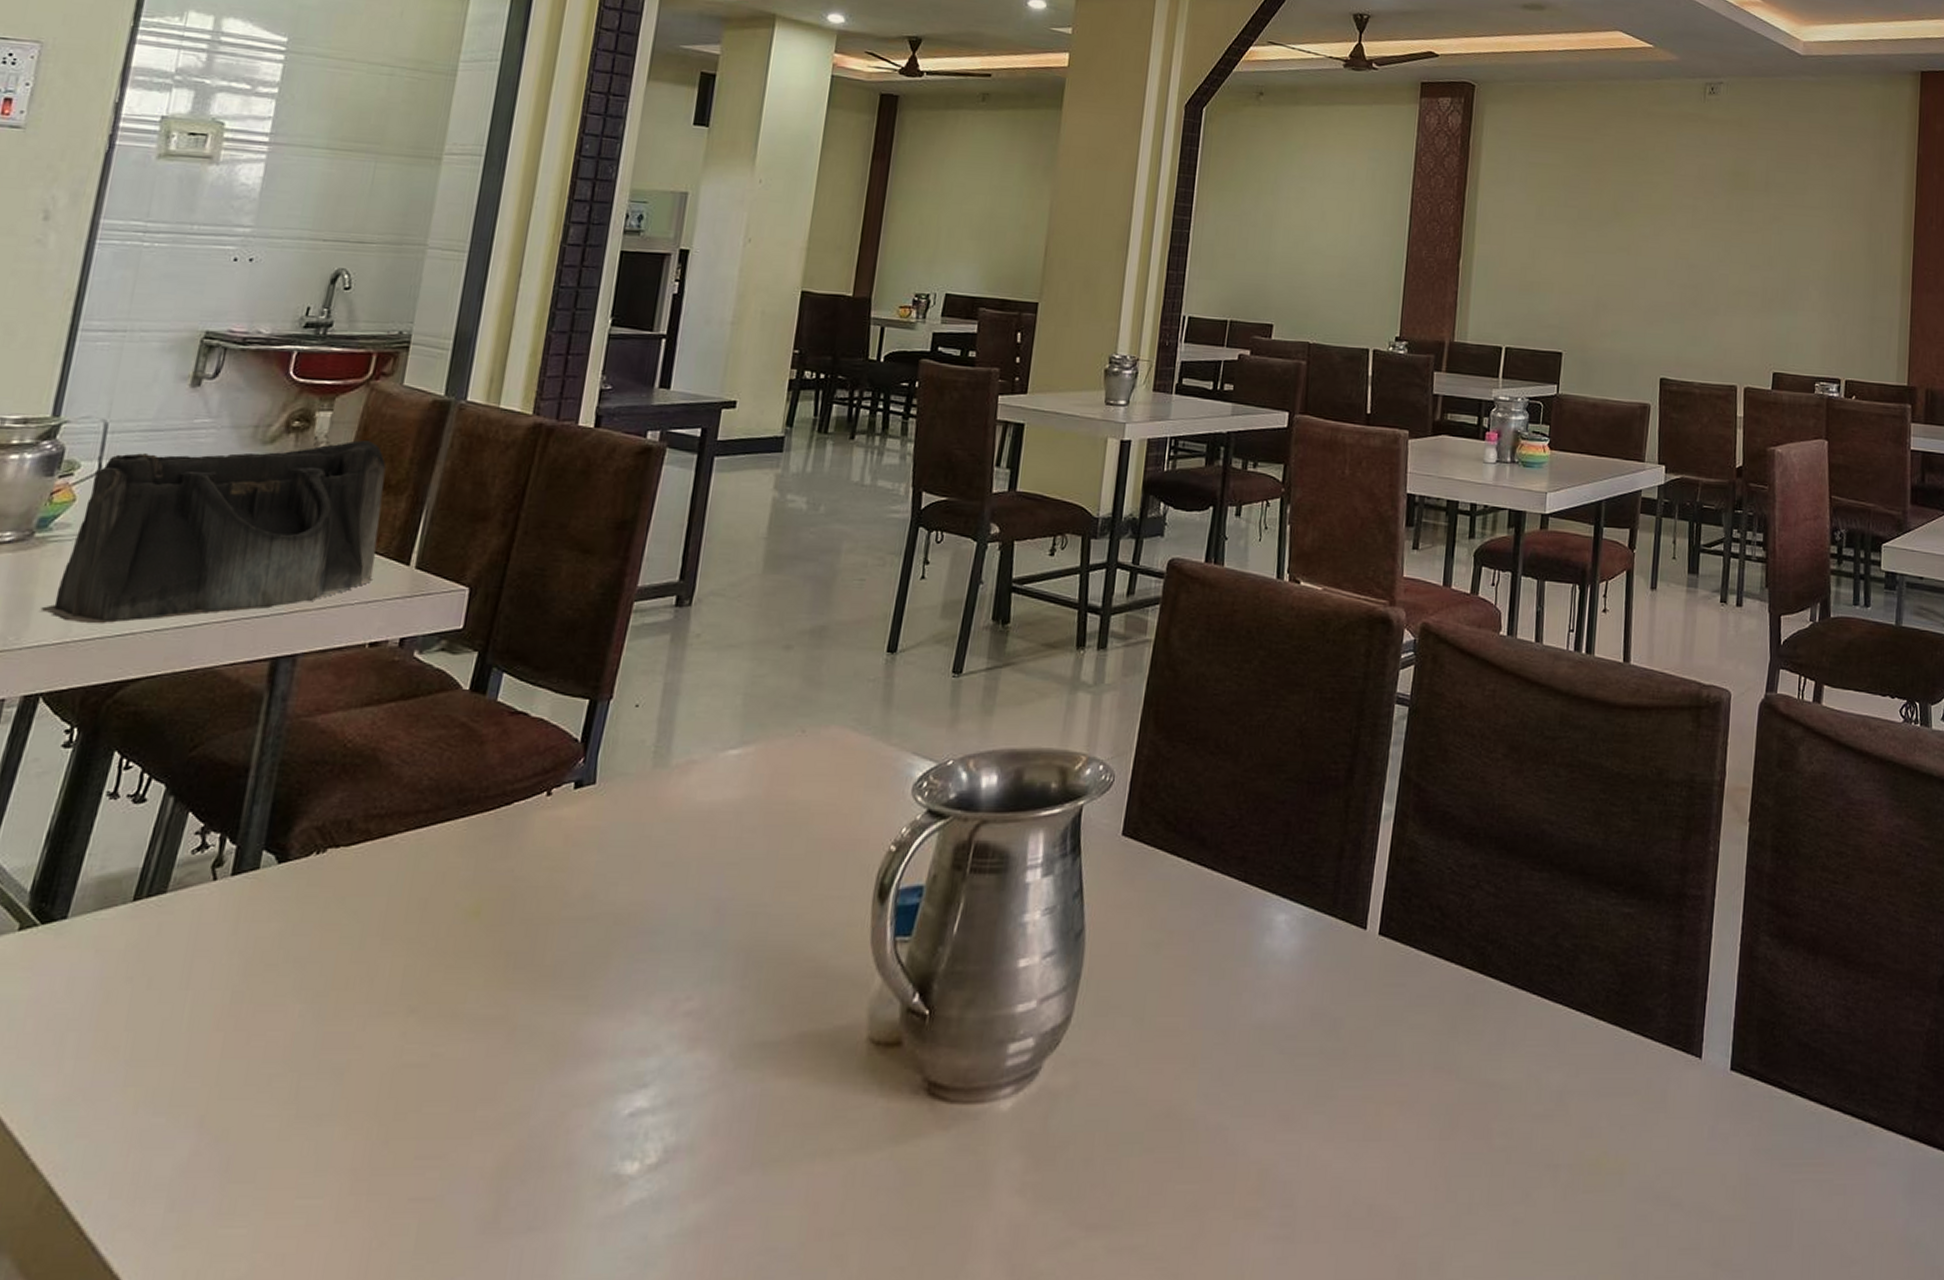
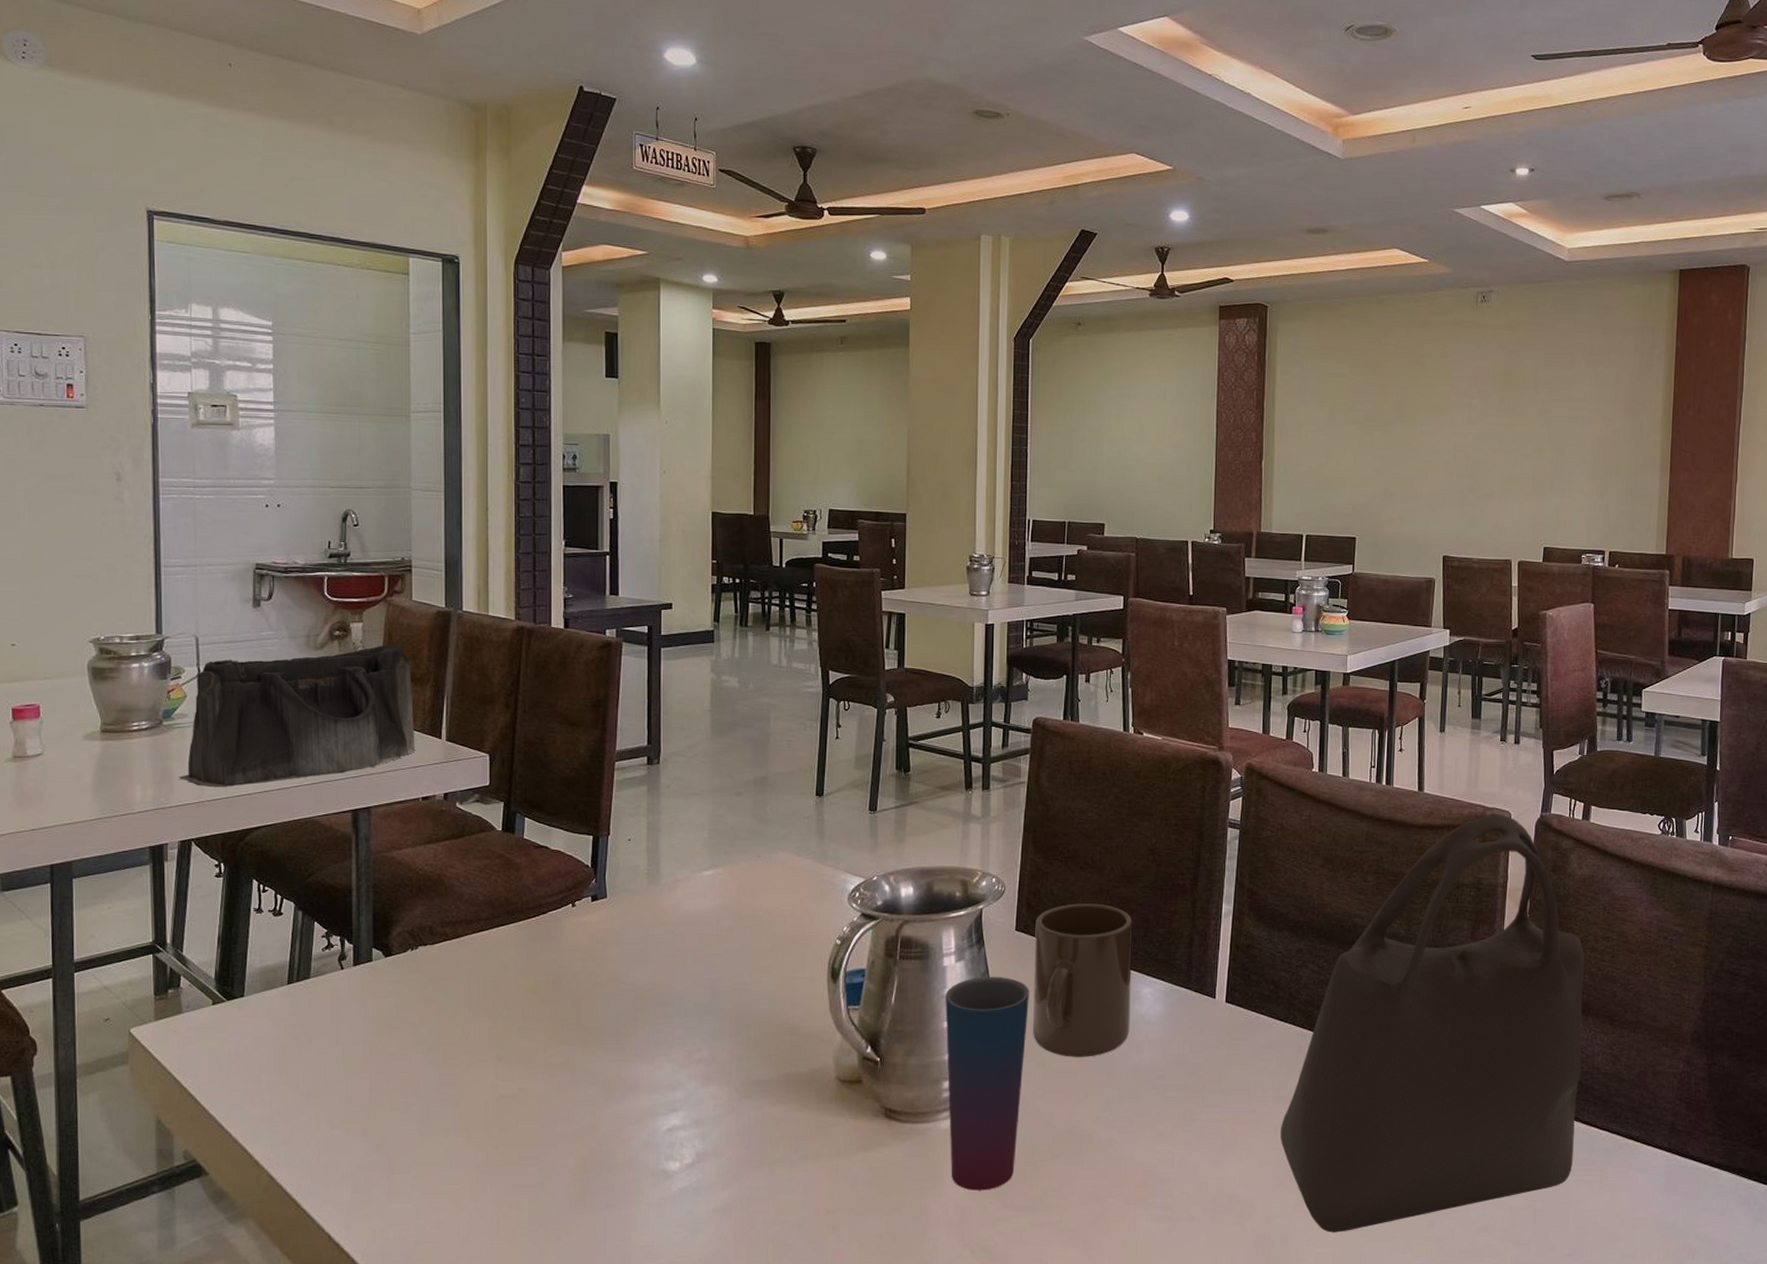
cup: none [1006,897,1133,1201] -> present [945,976,1029,1191]
cup: none [1132,800,1271,1010] -> present [1033,903,1133,1057]
handbag: none [1437,692,1815,1257] -> present [1280,814,1585,1233]

